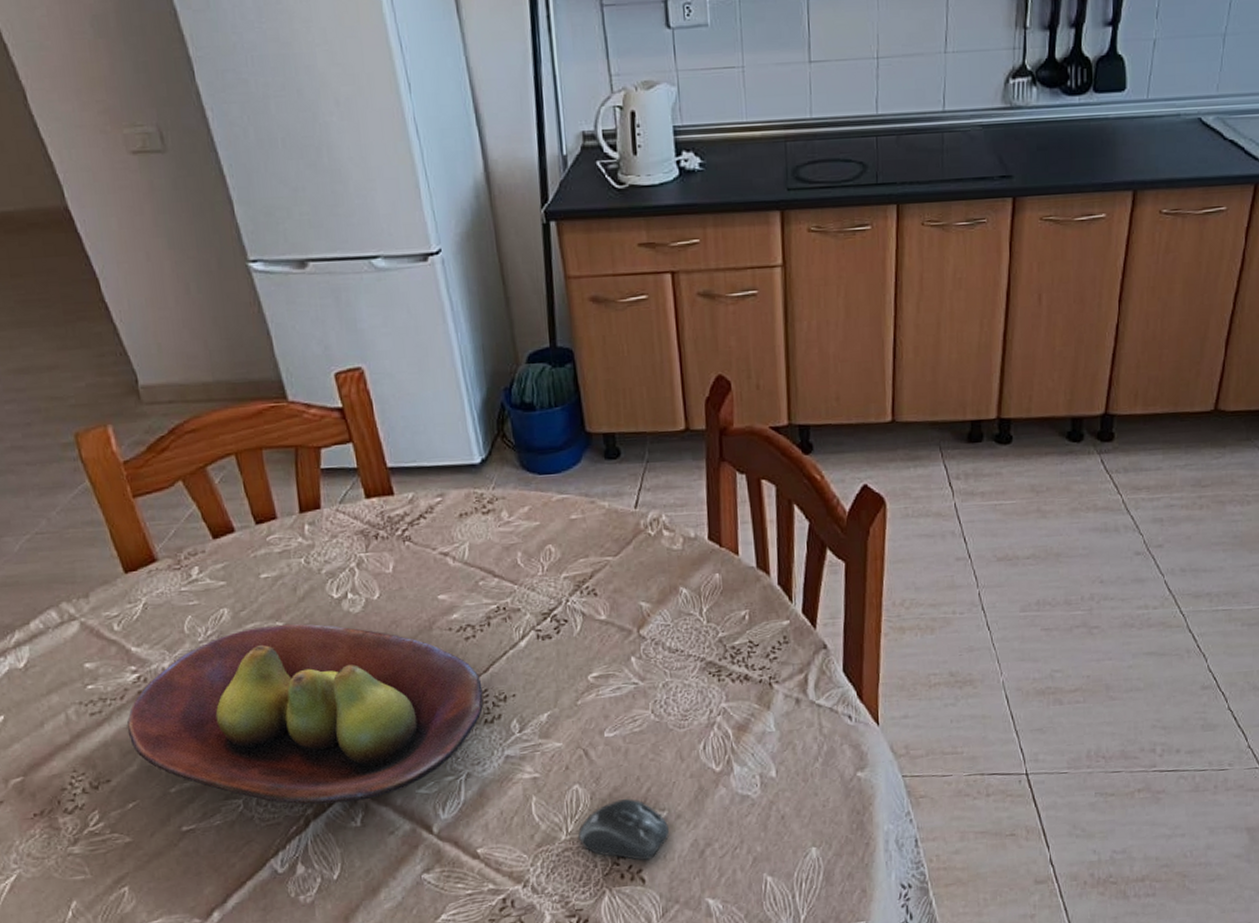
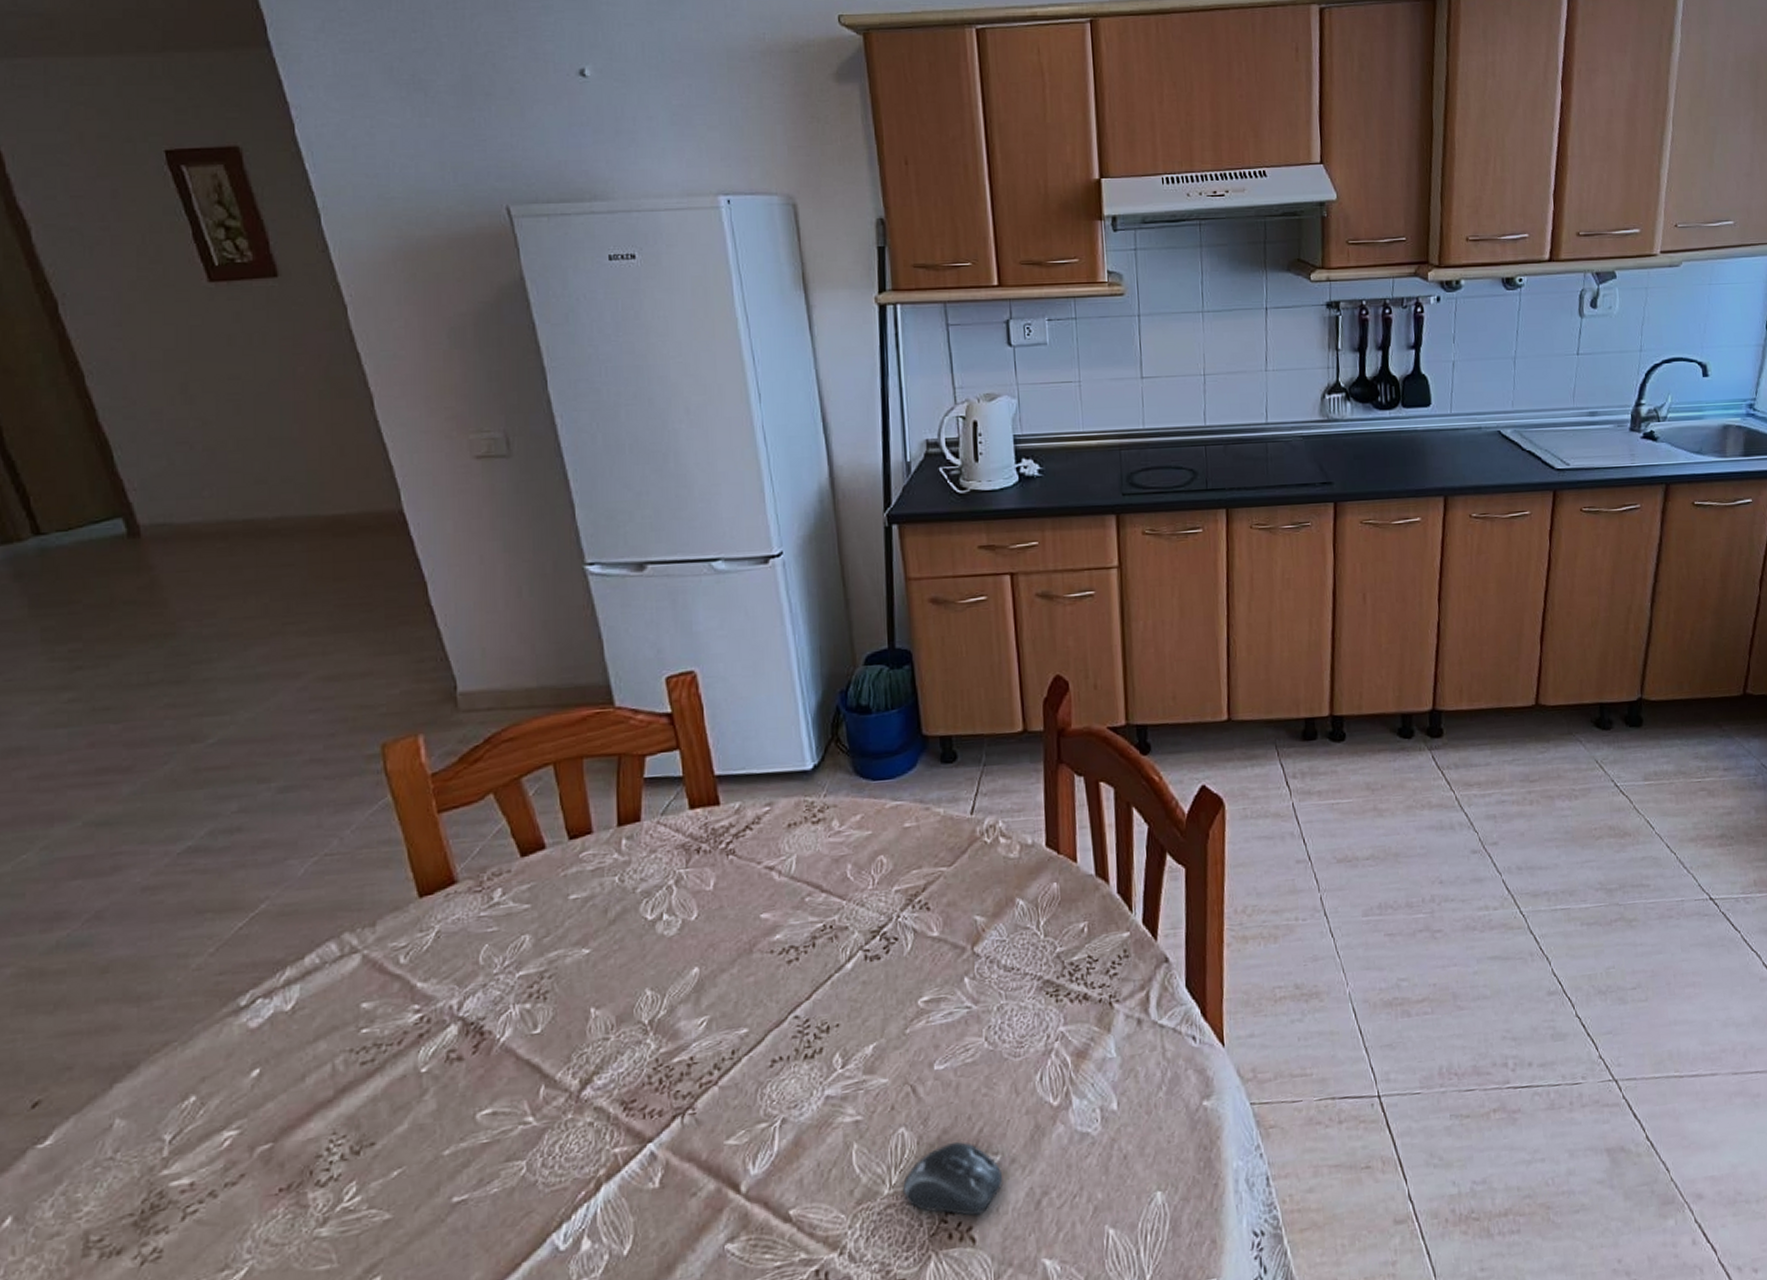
fruit bowl: present [126,623,483,805] -> none [401,949,804,1165]

